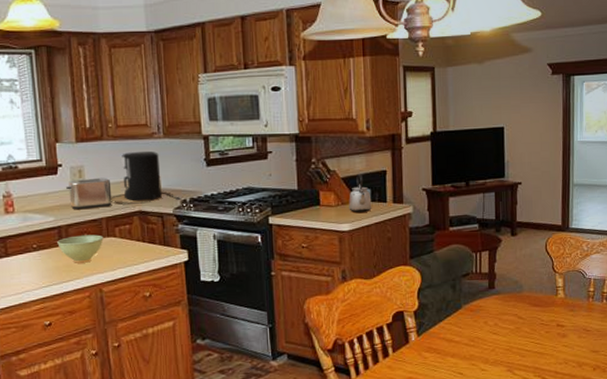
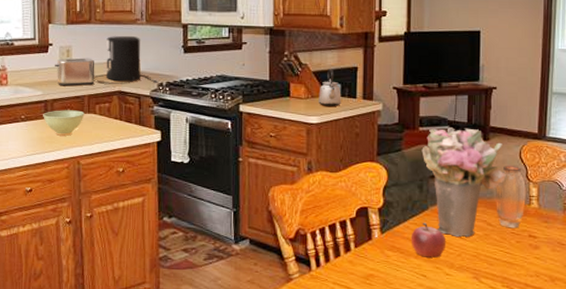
fruit: none [446,321,481,356] -> present [411,222,447,258]
flower bouquet: none [453,225,534,332] -> present [421,127,506,237]
vase: none [525,259,553,320] -> present [496,166,526,229]

